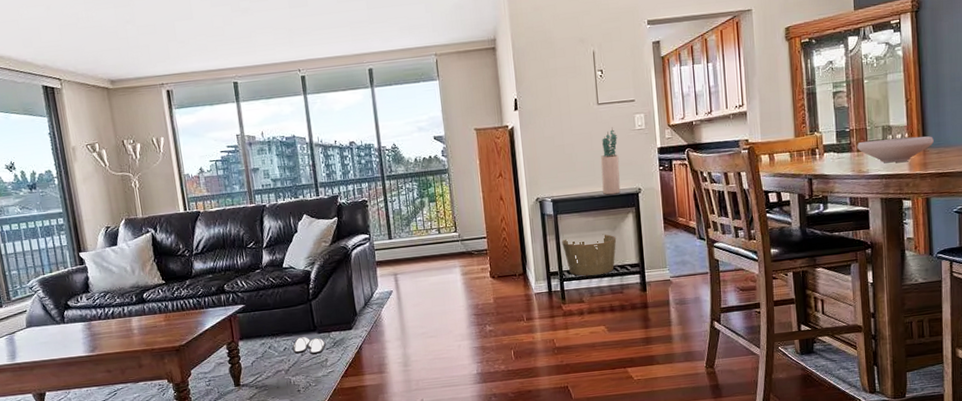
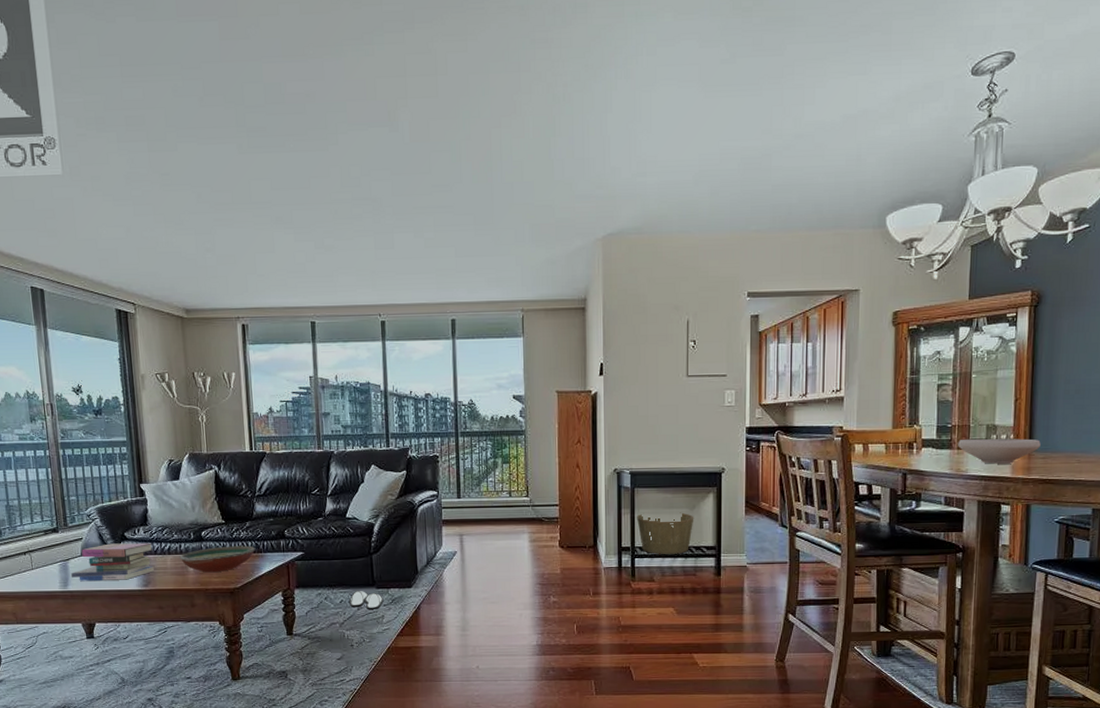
books: none [18,309,100,352] -> present [71,543,154,581]
decorative bowl: none [123,303,198,333] -> present [179,545,256,573]
vase: present [600,127,621,196] -> none [685,401,704,473]

